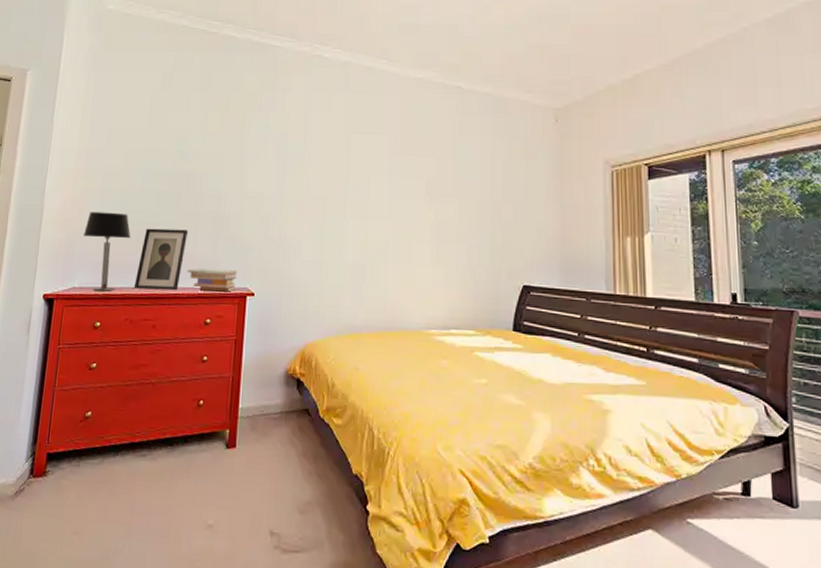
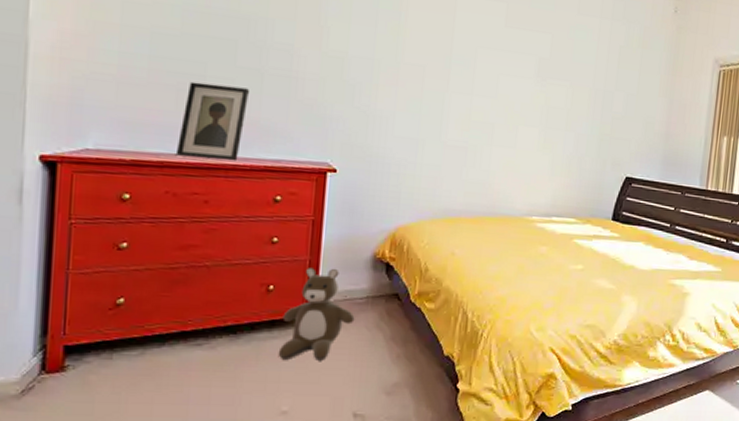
table lamp: present [84,212,131,292] -> none [97,52,169,157]
books: present [186,268,238,293] -> none [248,136,316,168]
teddy bear: none [205,384,271,475] -> present [278,268,355,361]

